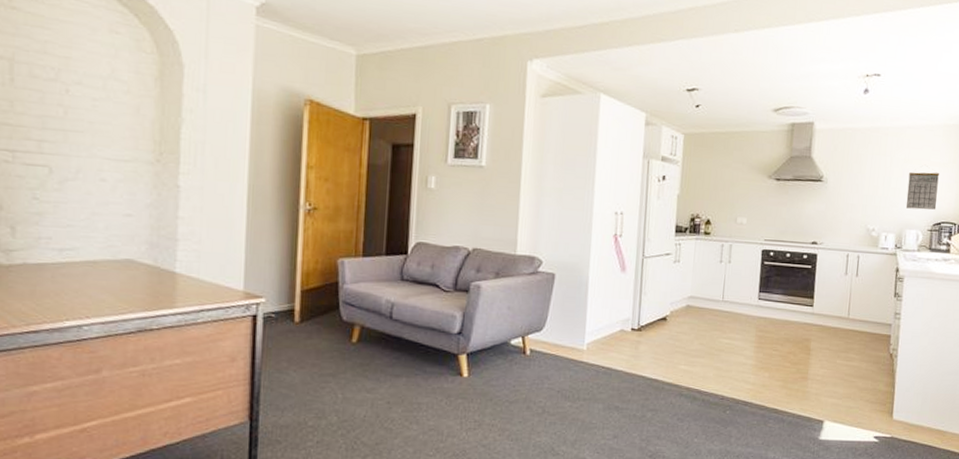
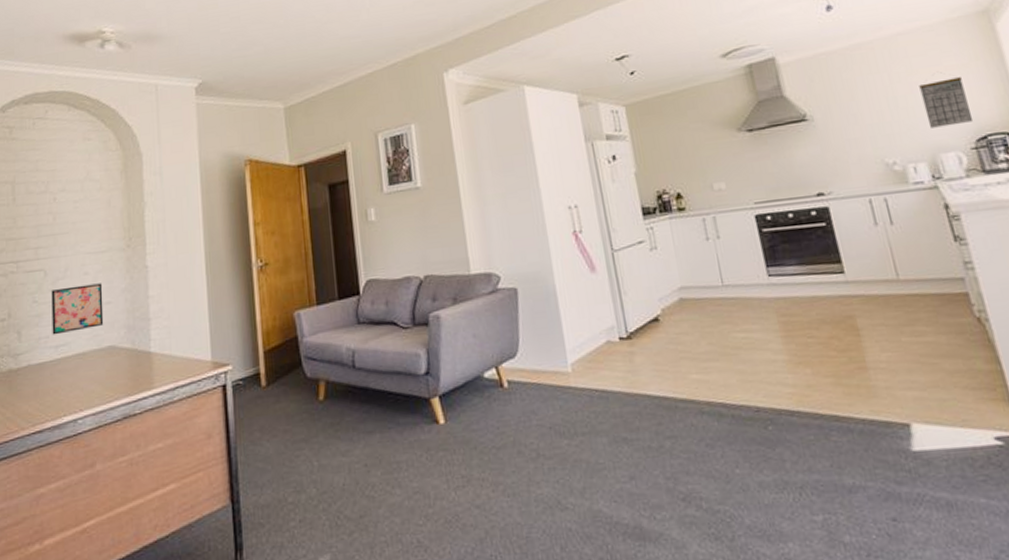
wall art: none [56,190,123,238] -> present [51,283,104,335]

